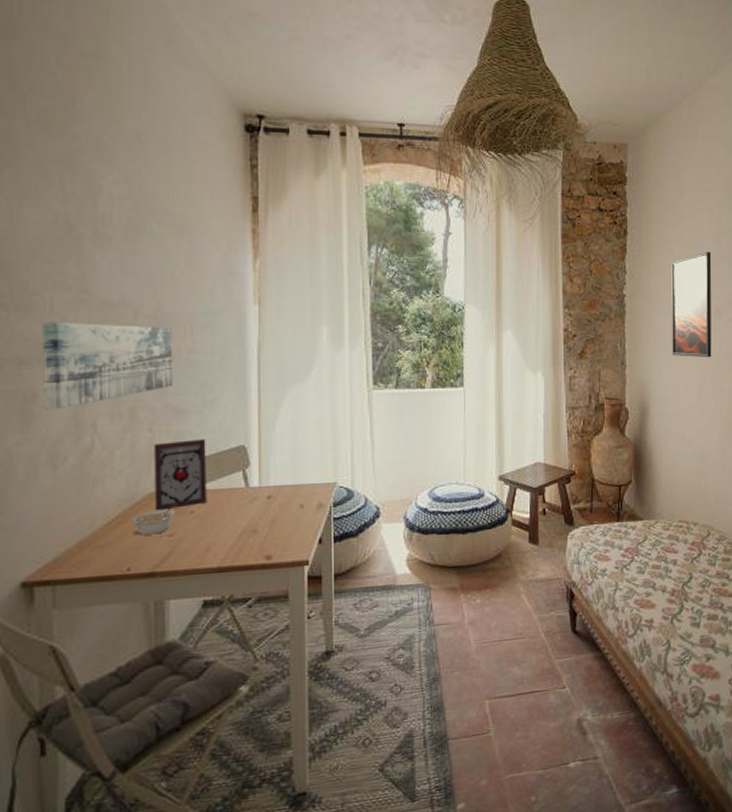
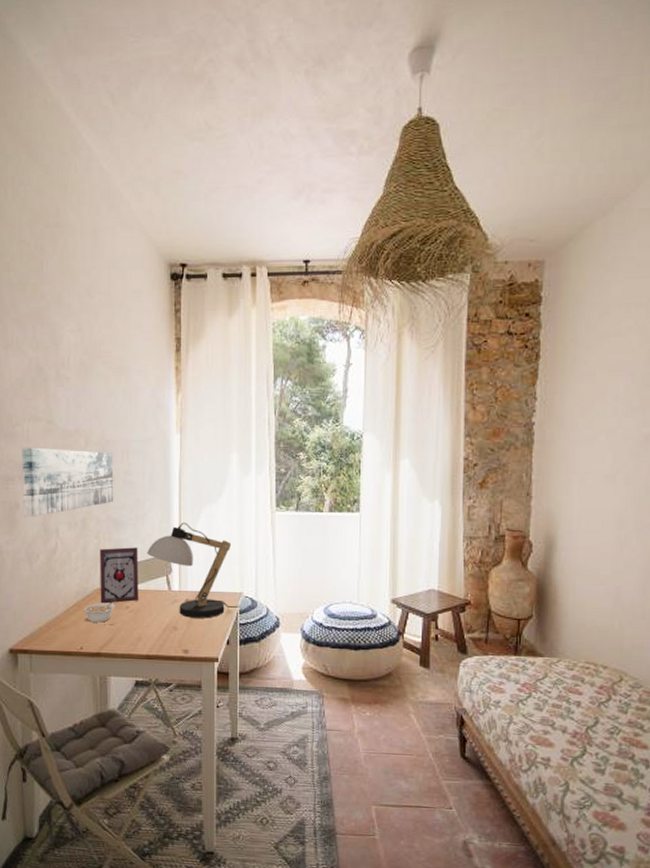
desk lamp: none [218,406,333,518] -> present [147,522,239,618]
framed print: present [671,251,712,358] -> none [587,373,642,491]

